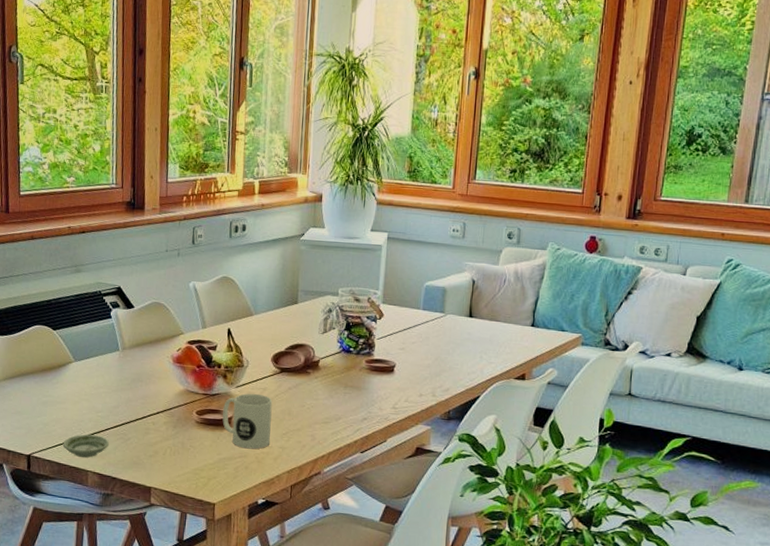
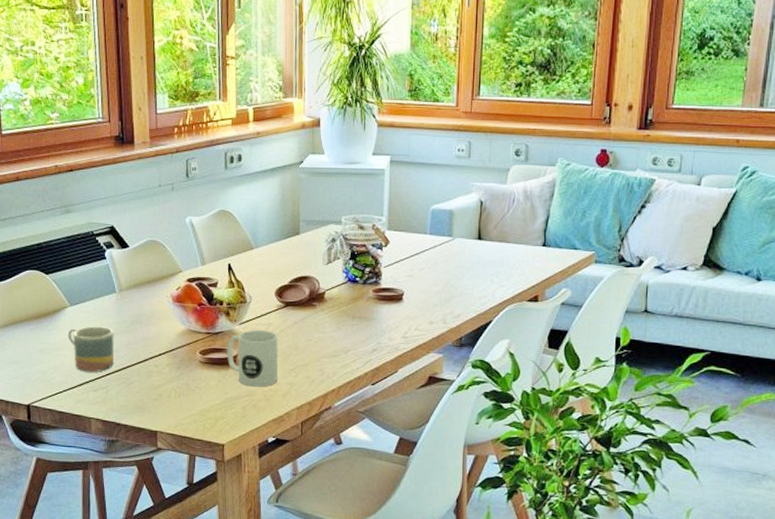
saucer: present [62,434,110,458] -> none [63,380,112,404]
mug: none [71,382,115,427] -> present [68,326,115,373]

